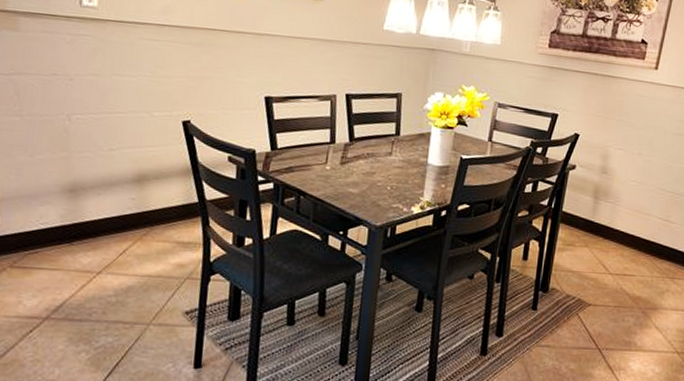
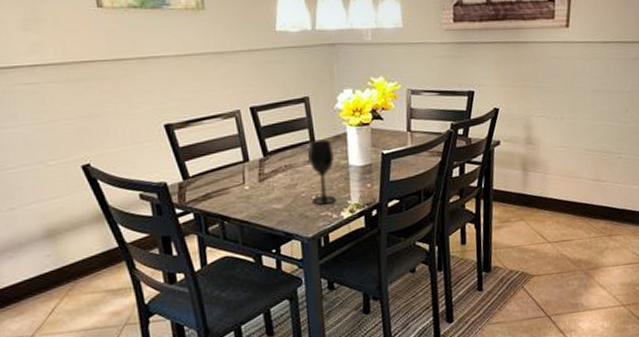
wine glass: none [387,134,416,197] -> present [308,139,336,205]

